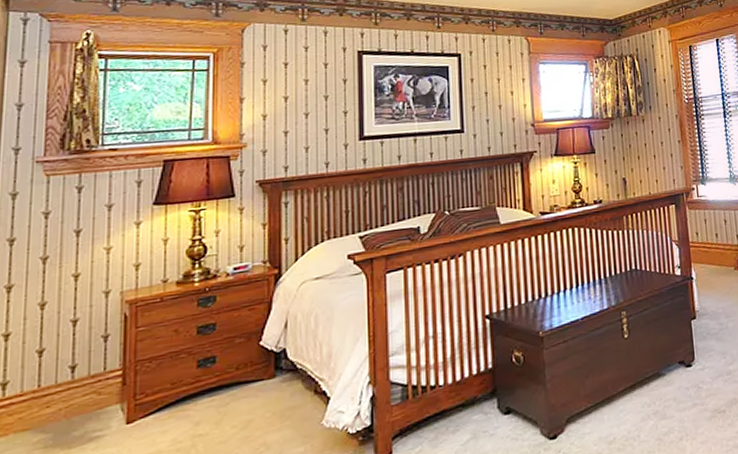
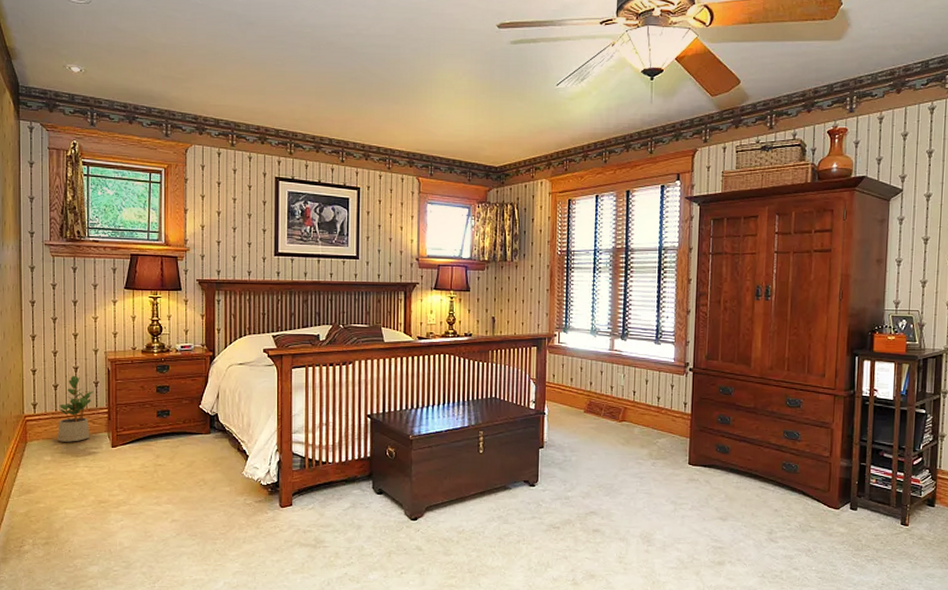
potted plant: none [39,331,101,432] -> present [58,375,93,442]

